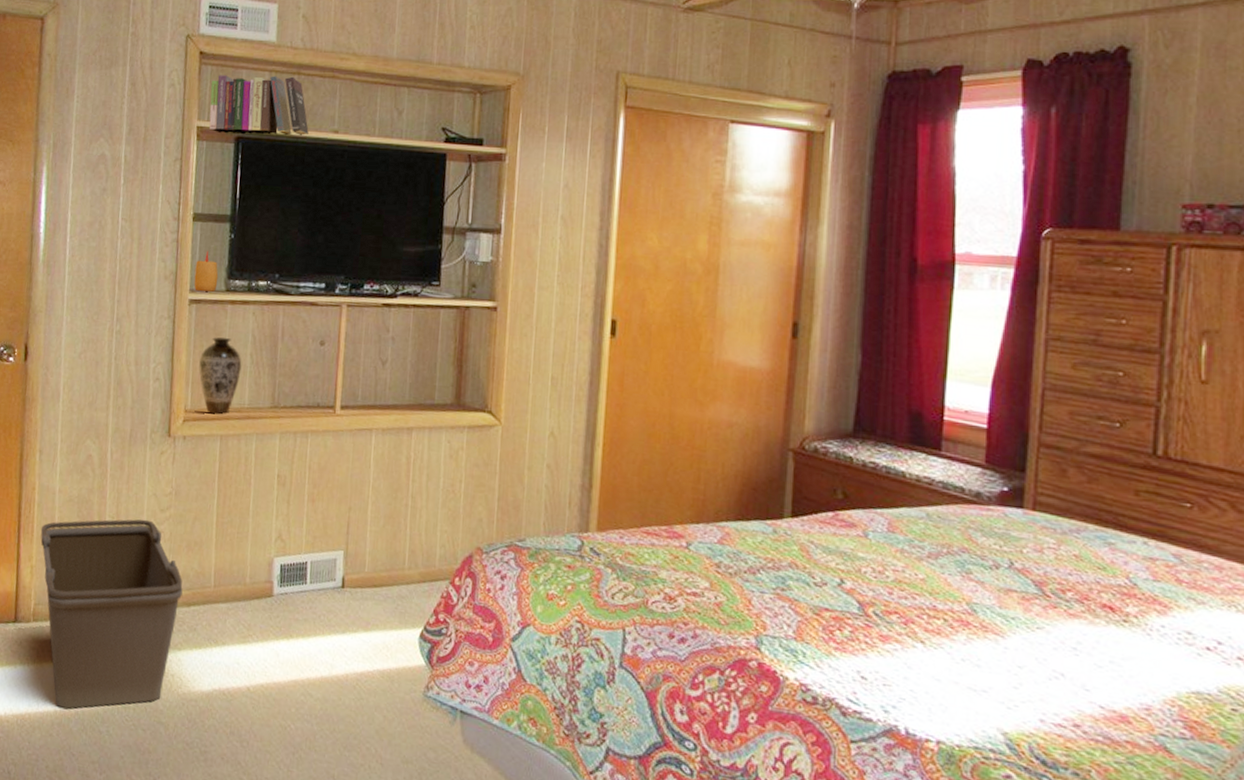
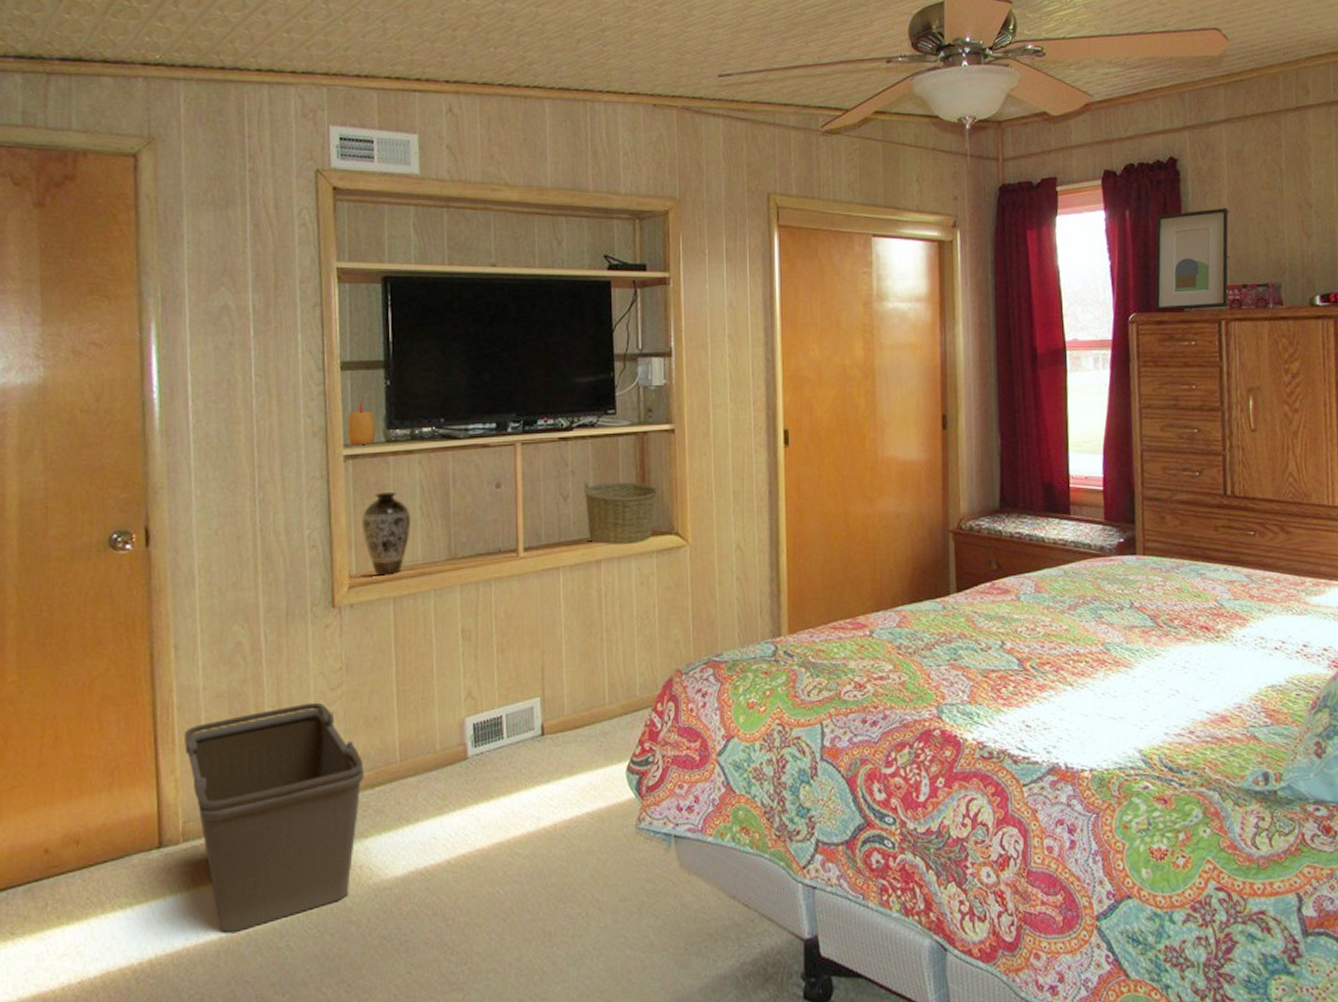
books: present [209,75,309,136] -> none [349,210,464,274]
basket: none [402,348,475,417] -> present [584,481,658,546]
picture frame: none [1080,109,1198,231] -> present [1154,208,1230,311]

